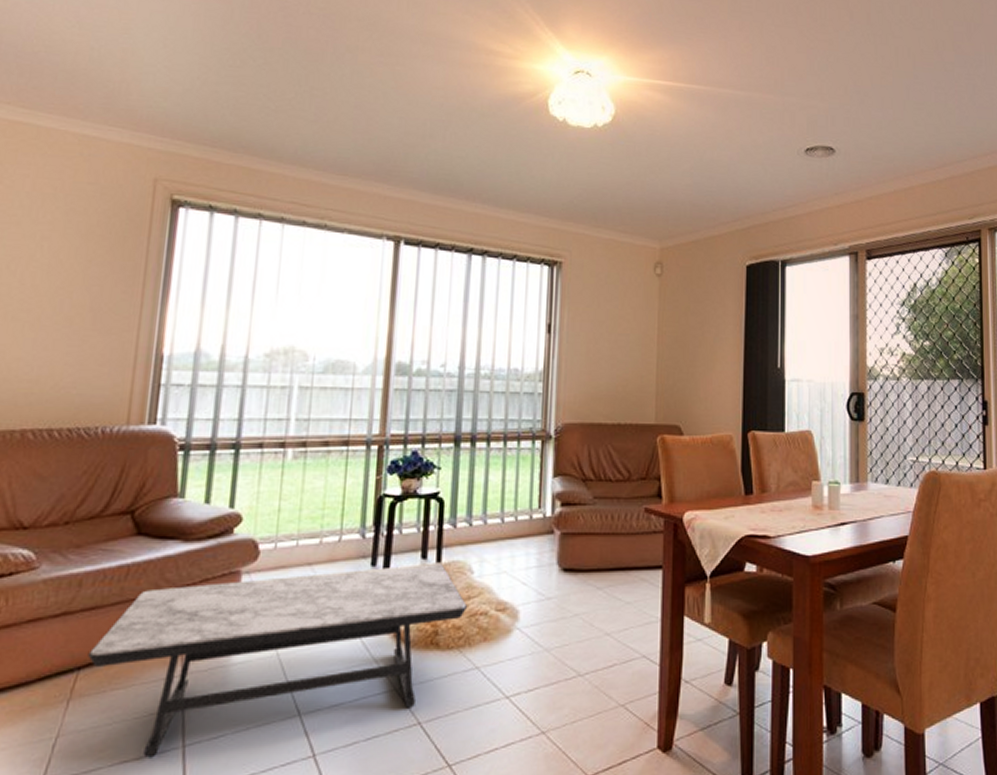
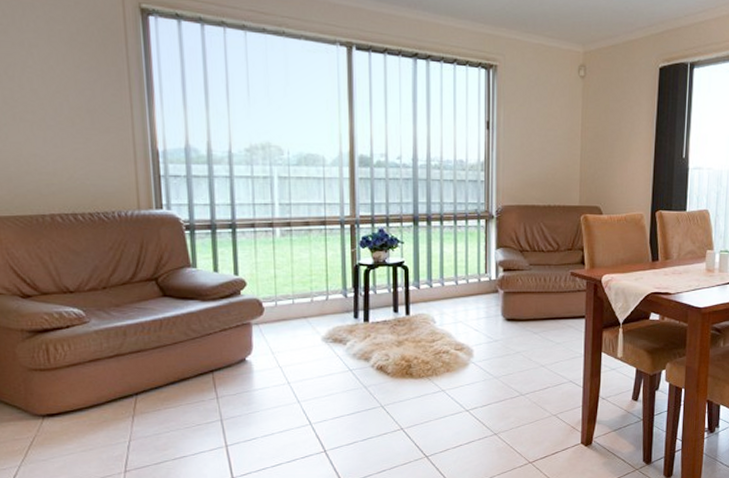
coffee table: present [88,563,468,758] -> none [141,315,433,454]

